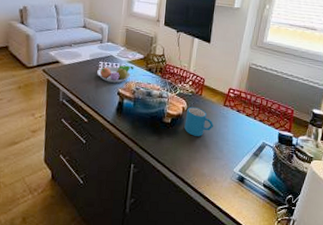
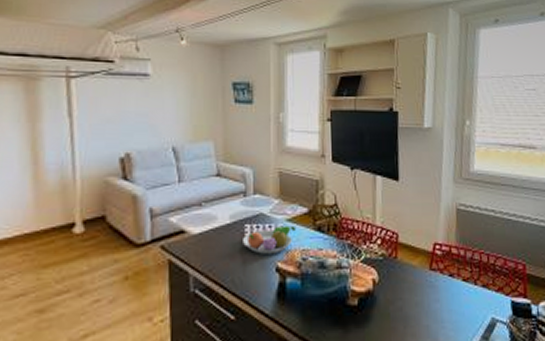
mug: present [184,106,214,137] -> none [378,276,420,321]

